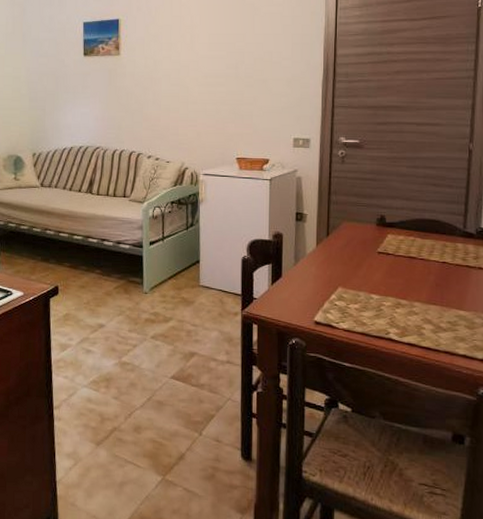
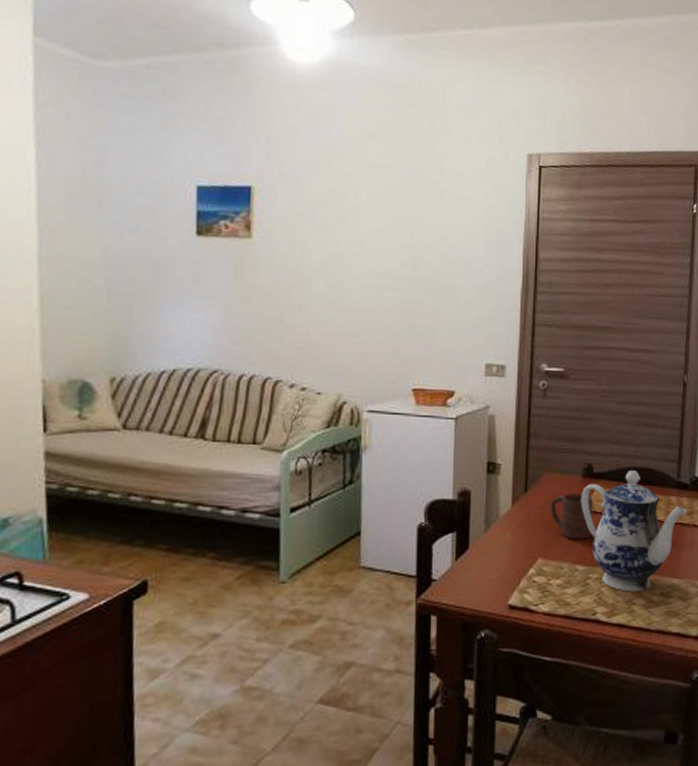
cup: none [349,238,386,275] -> present [551,494,593,539]
teapot: none [375,221,472,319] -> present [581,470,686,592]

